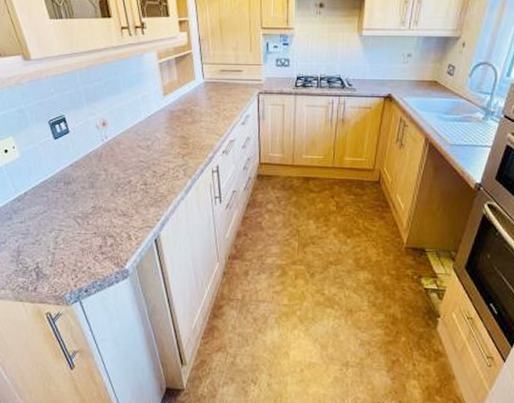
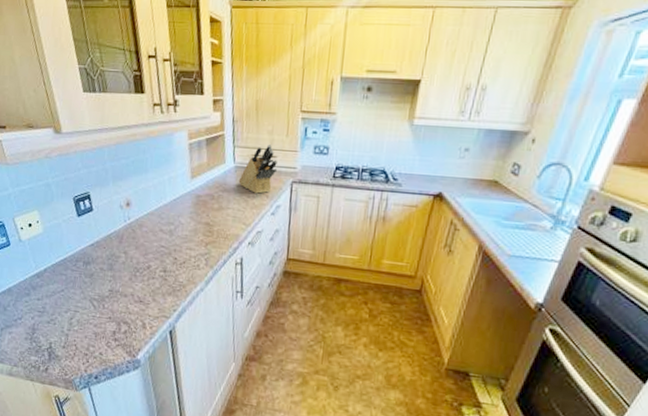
knife block: none [209,60,244,106] -> present [238,145,278,194]

